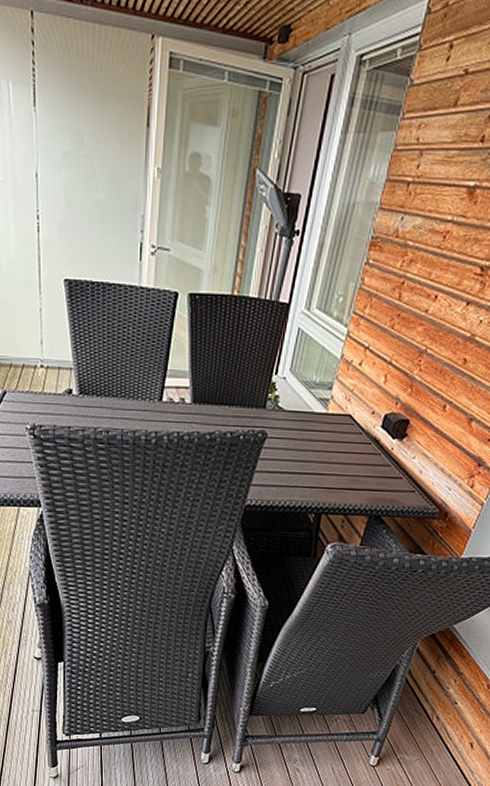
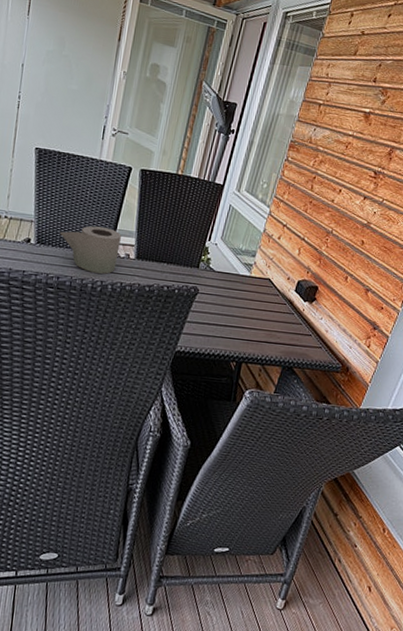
toilet paper roll: none [103,368,173,423] -> present [60,225,121,274]

